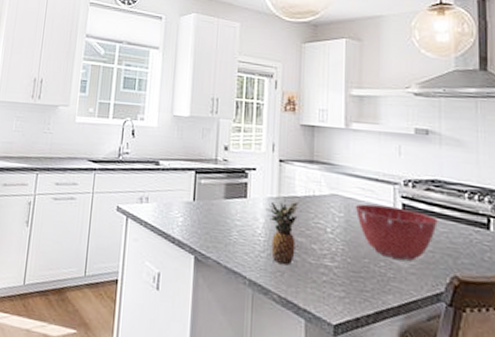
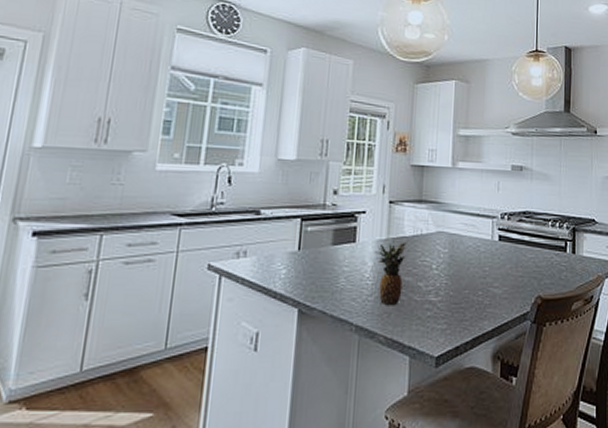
mixing bowl: present [355,203,438,261] -> none [458,238,527,287]

